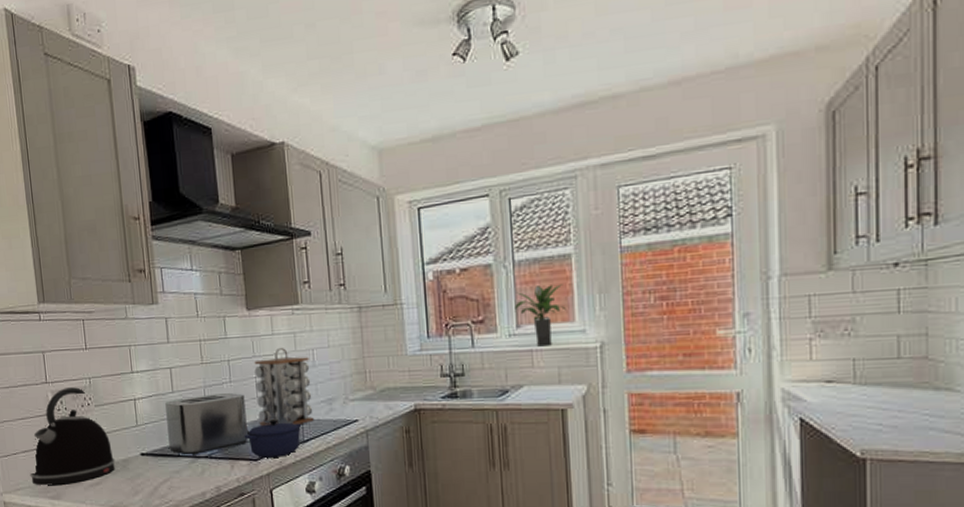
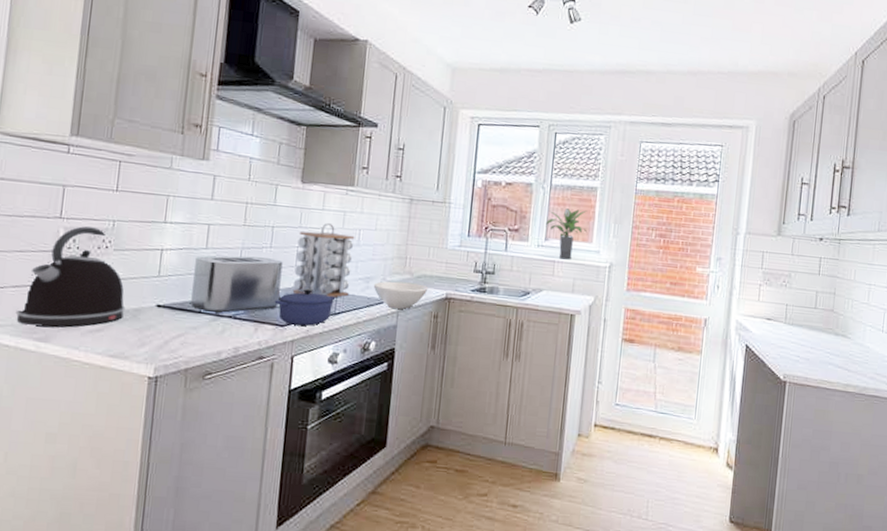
bowl: none [336,398,395,429] -> present [373,281,429,310]

